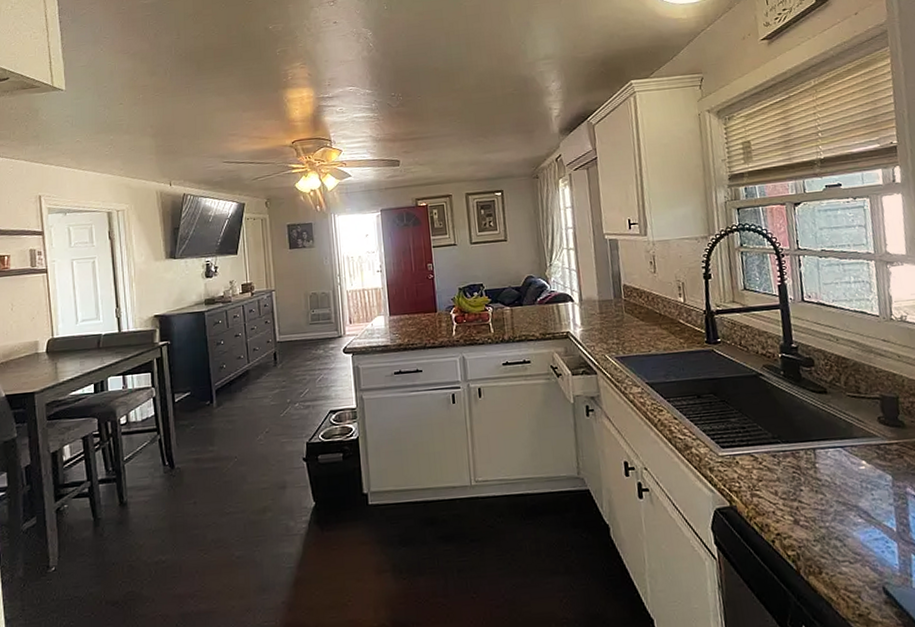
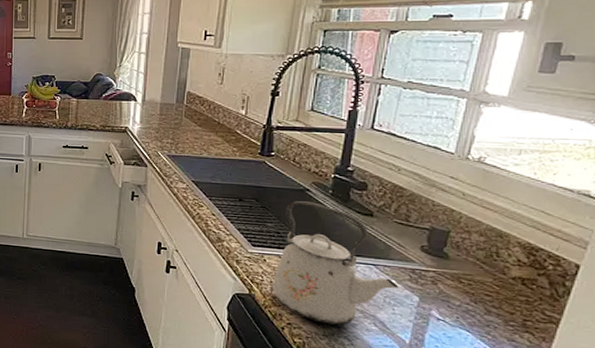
kettle: none [745,387,871,526] -> present [272,201,399,325]

